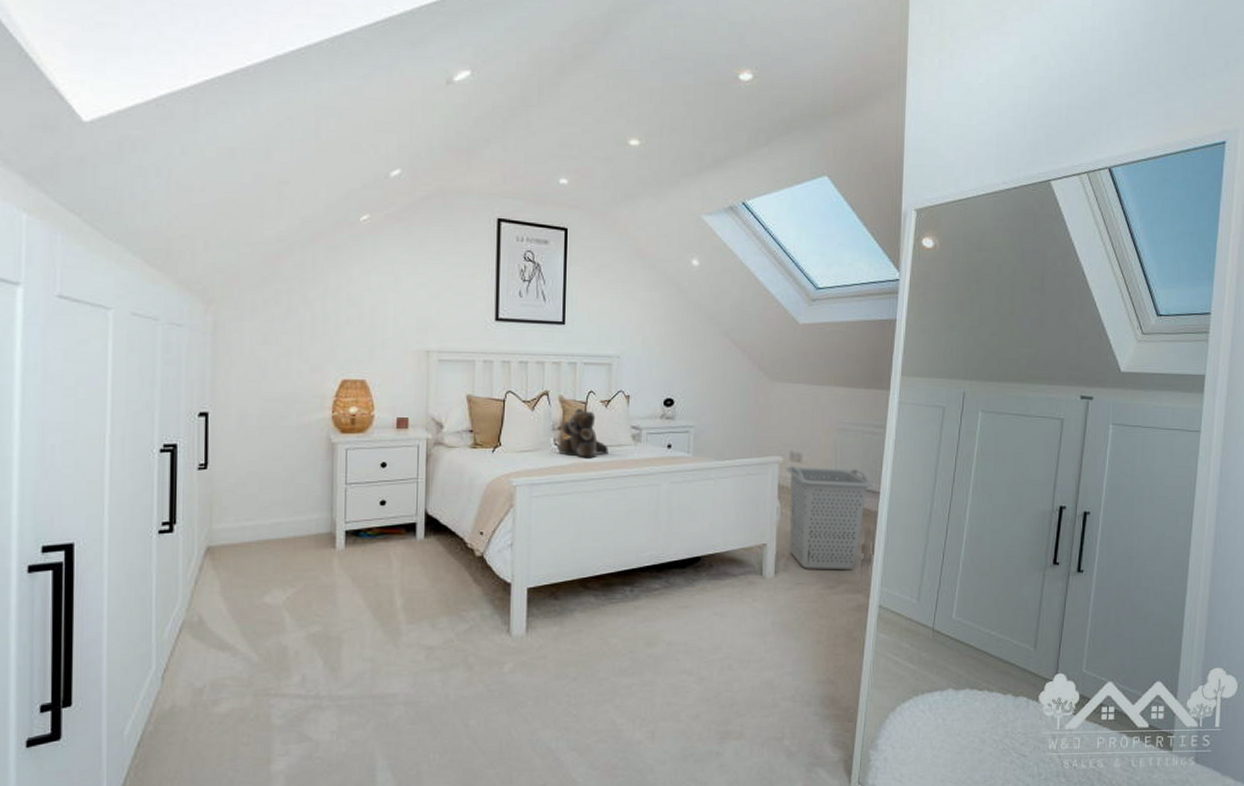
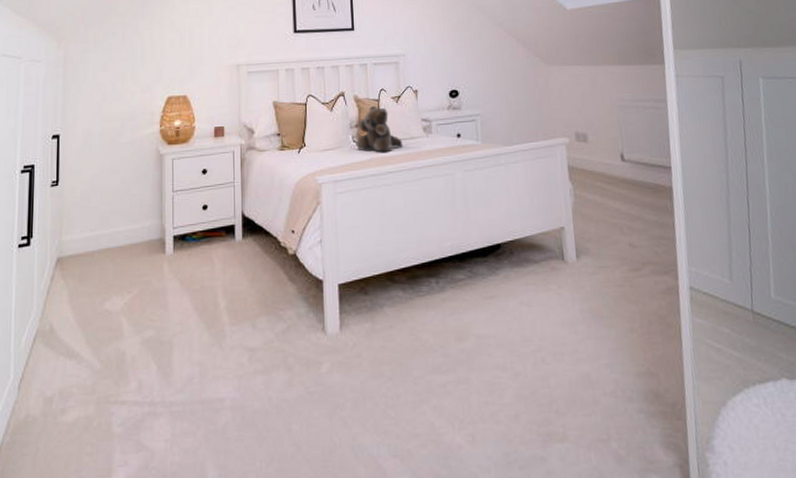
laundry basket: present [786,465,873,570] -> none [573,145,663,251]

